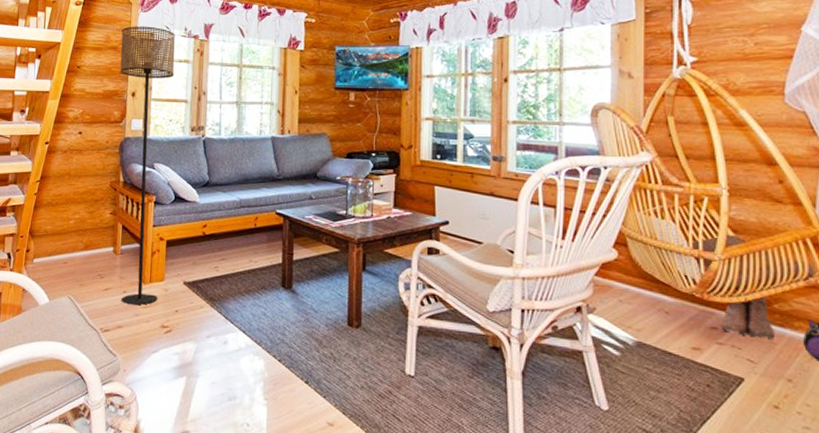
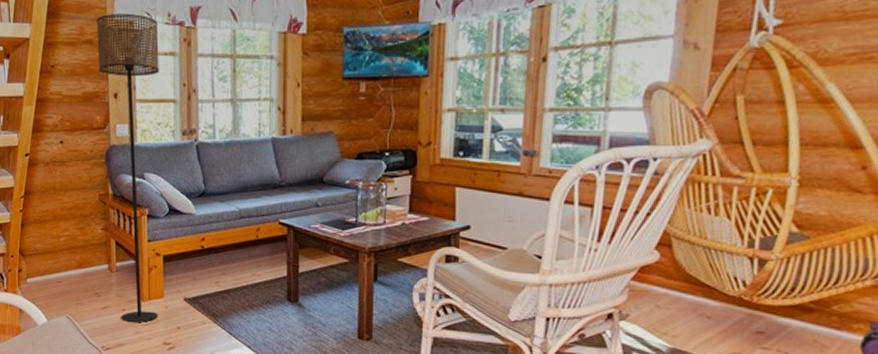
boots: present [722,295,774,340] -> none [769,296,829,344]

